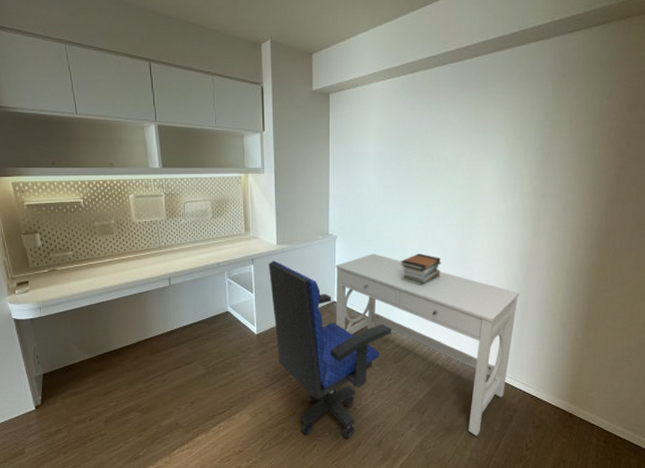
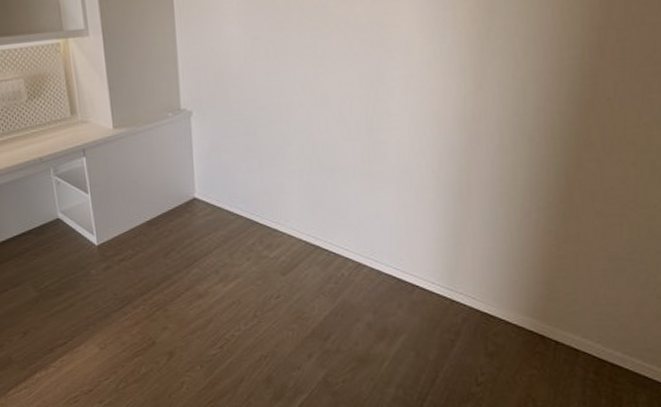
office chair: present [269,260,391,439] -> none [105,149,275,374]
desk: present [335,253,520,436] -> none [193,131,459,368]
book stack: present [400,253,442,286] -> none [281,126,341,171]

